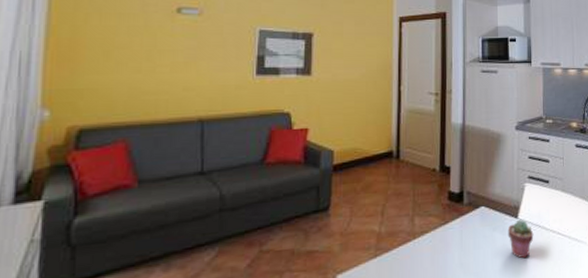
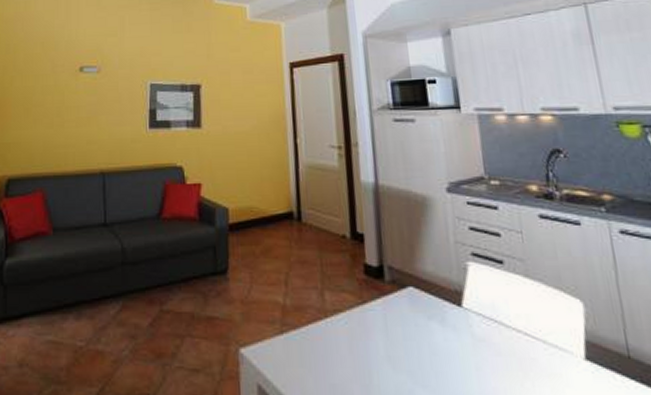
potted succulent: present [507,220,534,259] -> none [448,310,489,362]

